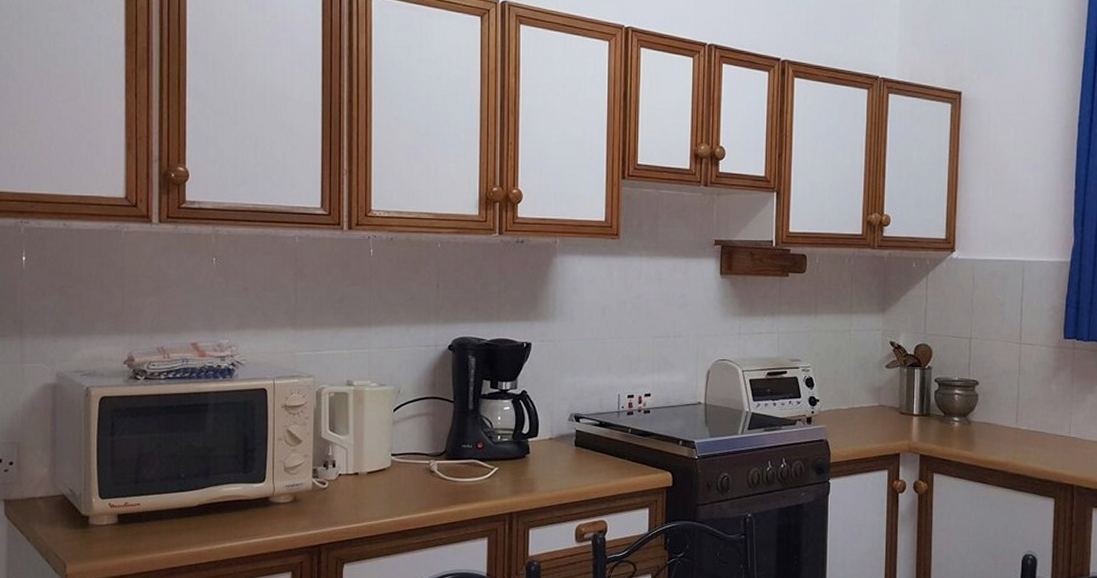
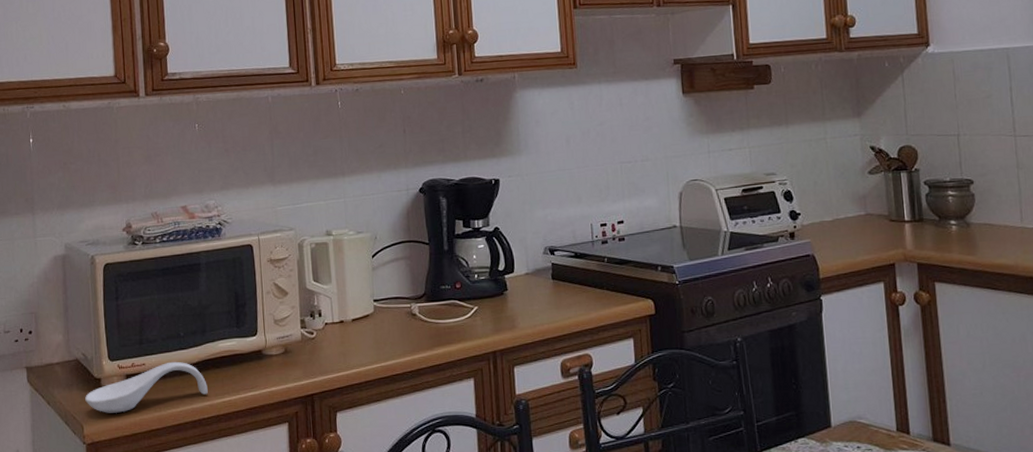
spoon rest: none [70,503,207,553] -> present [85,361,208,413]

